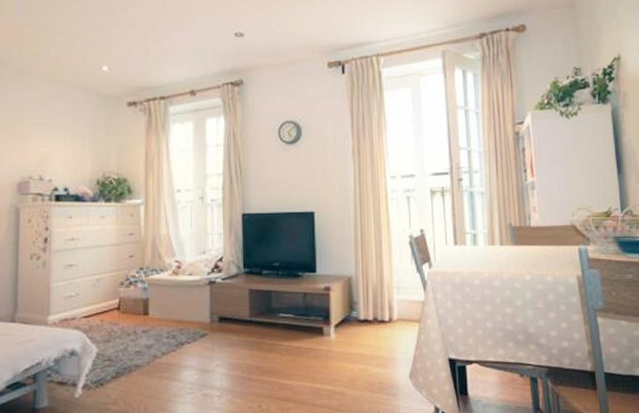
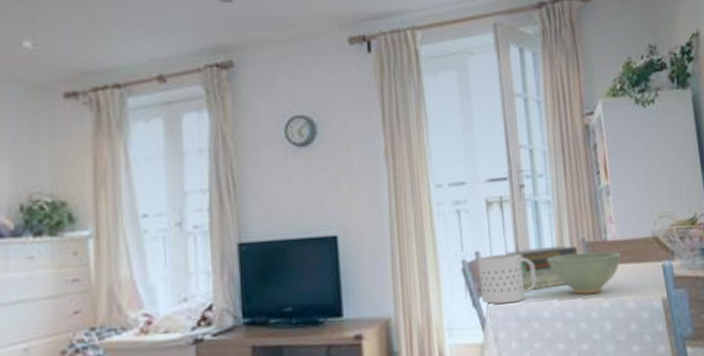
mug: none [422,232,469,272] -> present [477,253,537,305]
books: none [445,228,506,262] -> present [506,245,579,291]
bowl: none [479,235,543,269] -> present [547,251,621,295]

